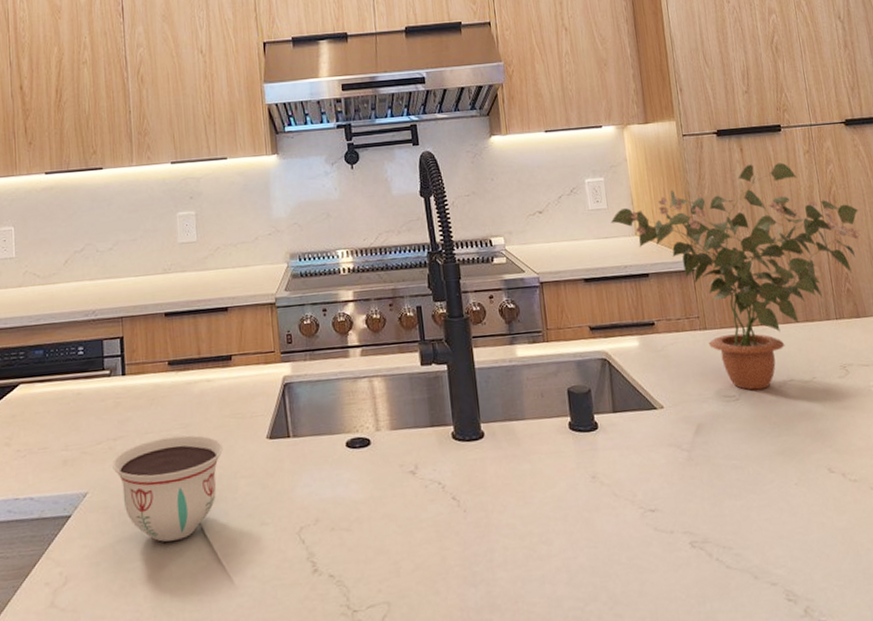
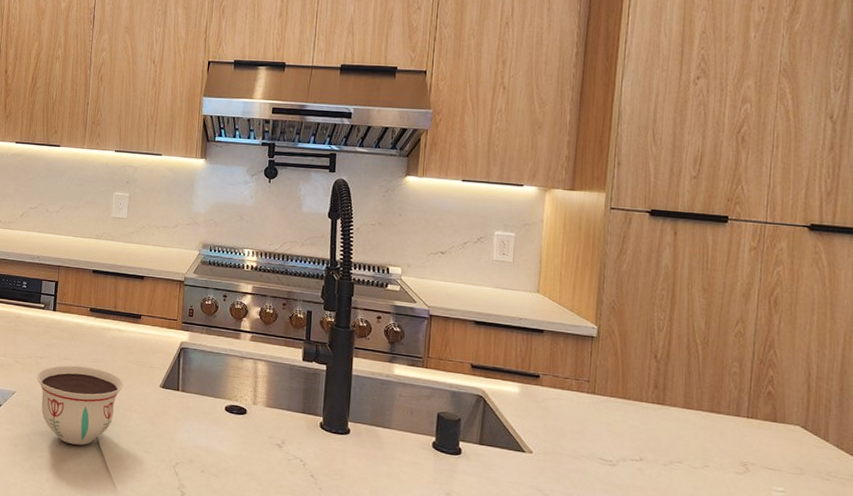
potted plant: present [610,162,861,390] -> none [513,249,804,463]

